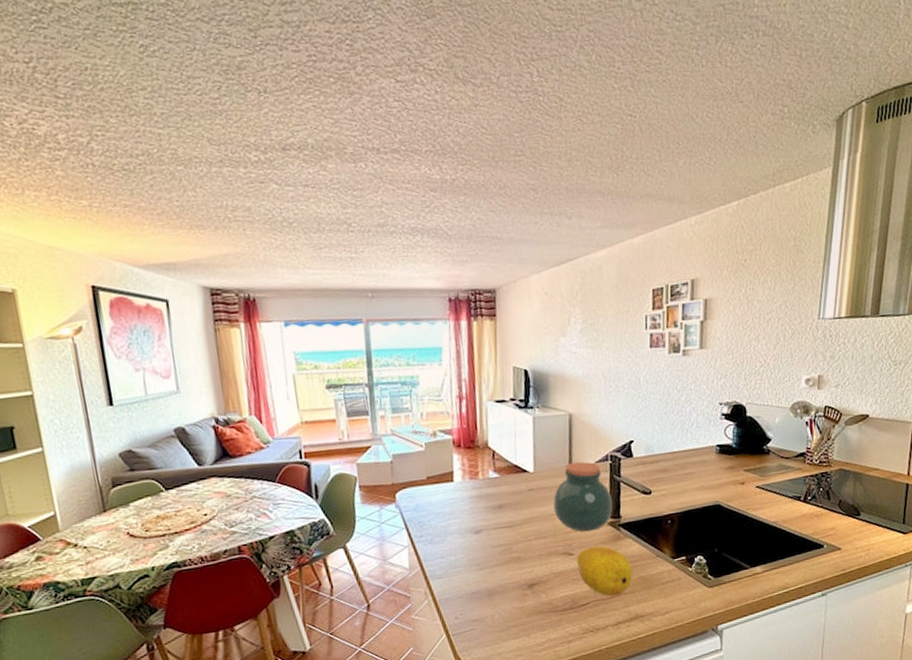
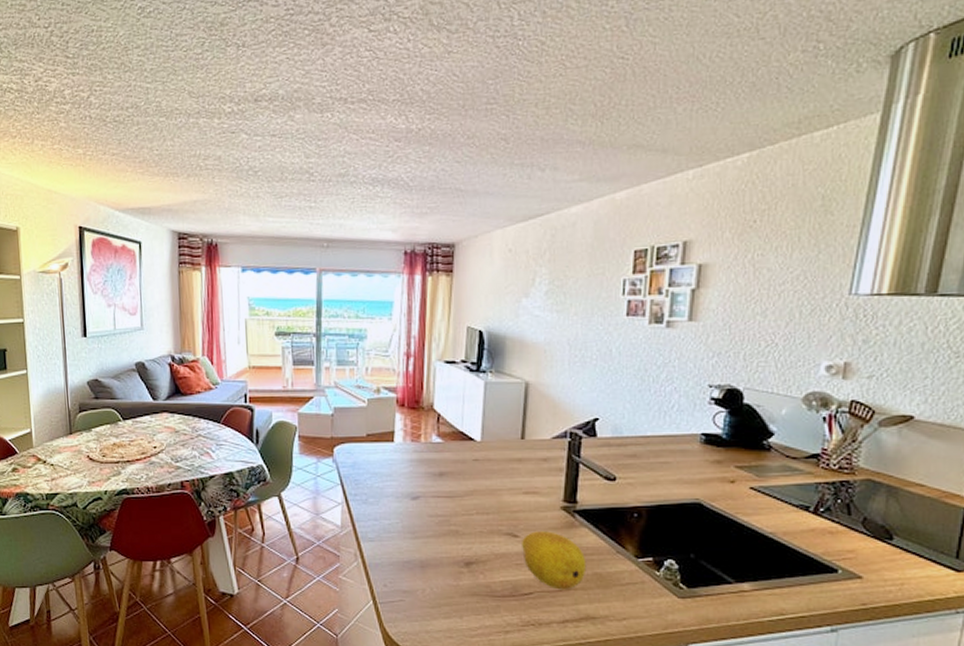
jar: present [553,461,613,532] -> none [500,435,568,514]

